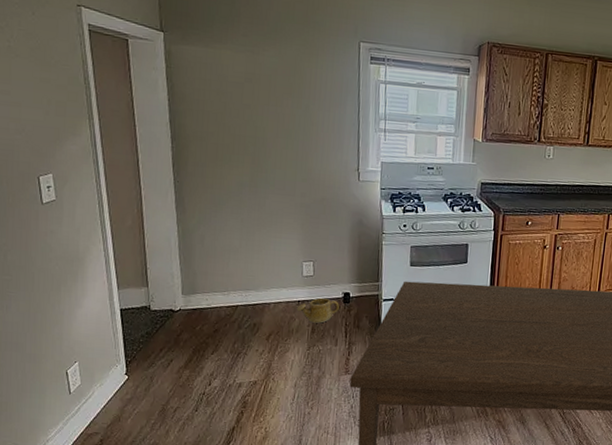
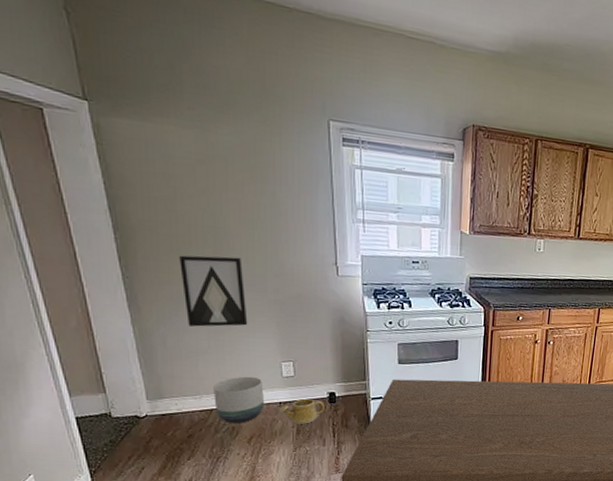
wall art: none [222,162,277,227] -> present [179,255,248,327]
planter: none [240,274,285,320] -> present [213,376,264,423]

